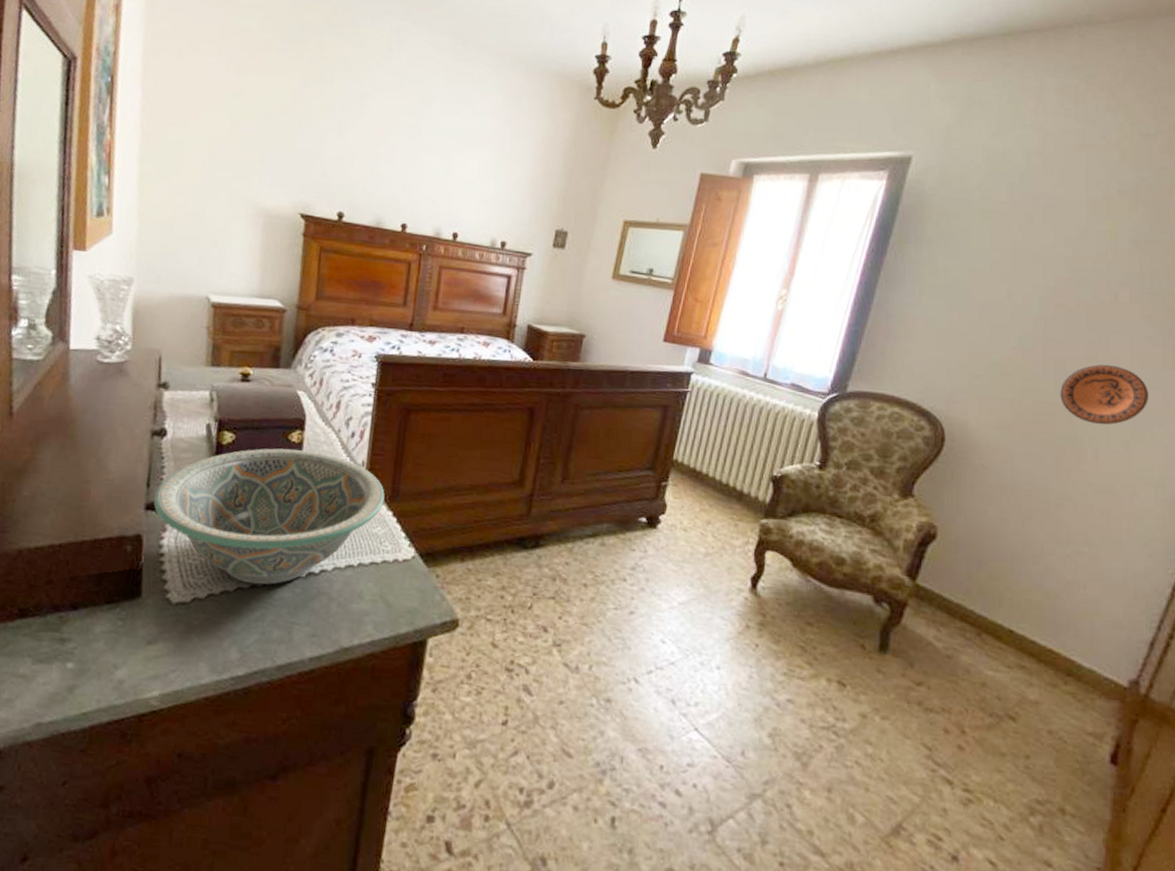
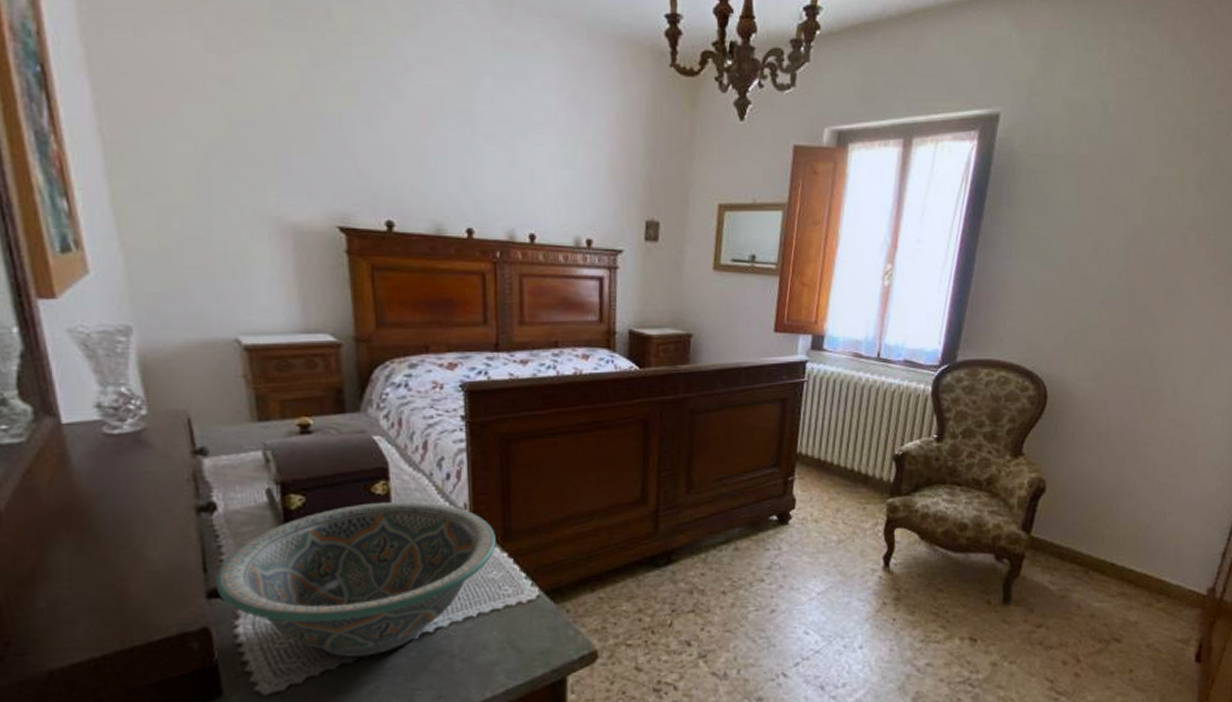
decorative plate: present [1060,364,1149,425] -> none [1143,307,1215,365]

